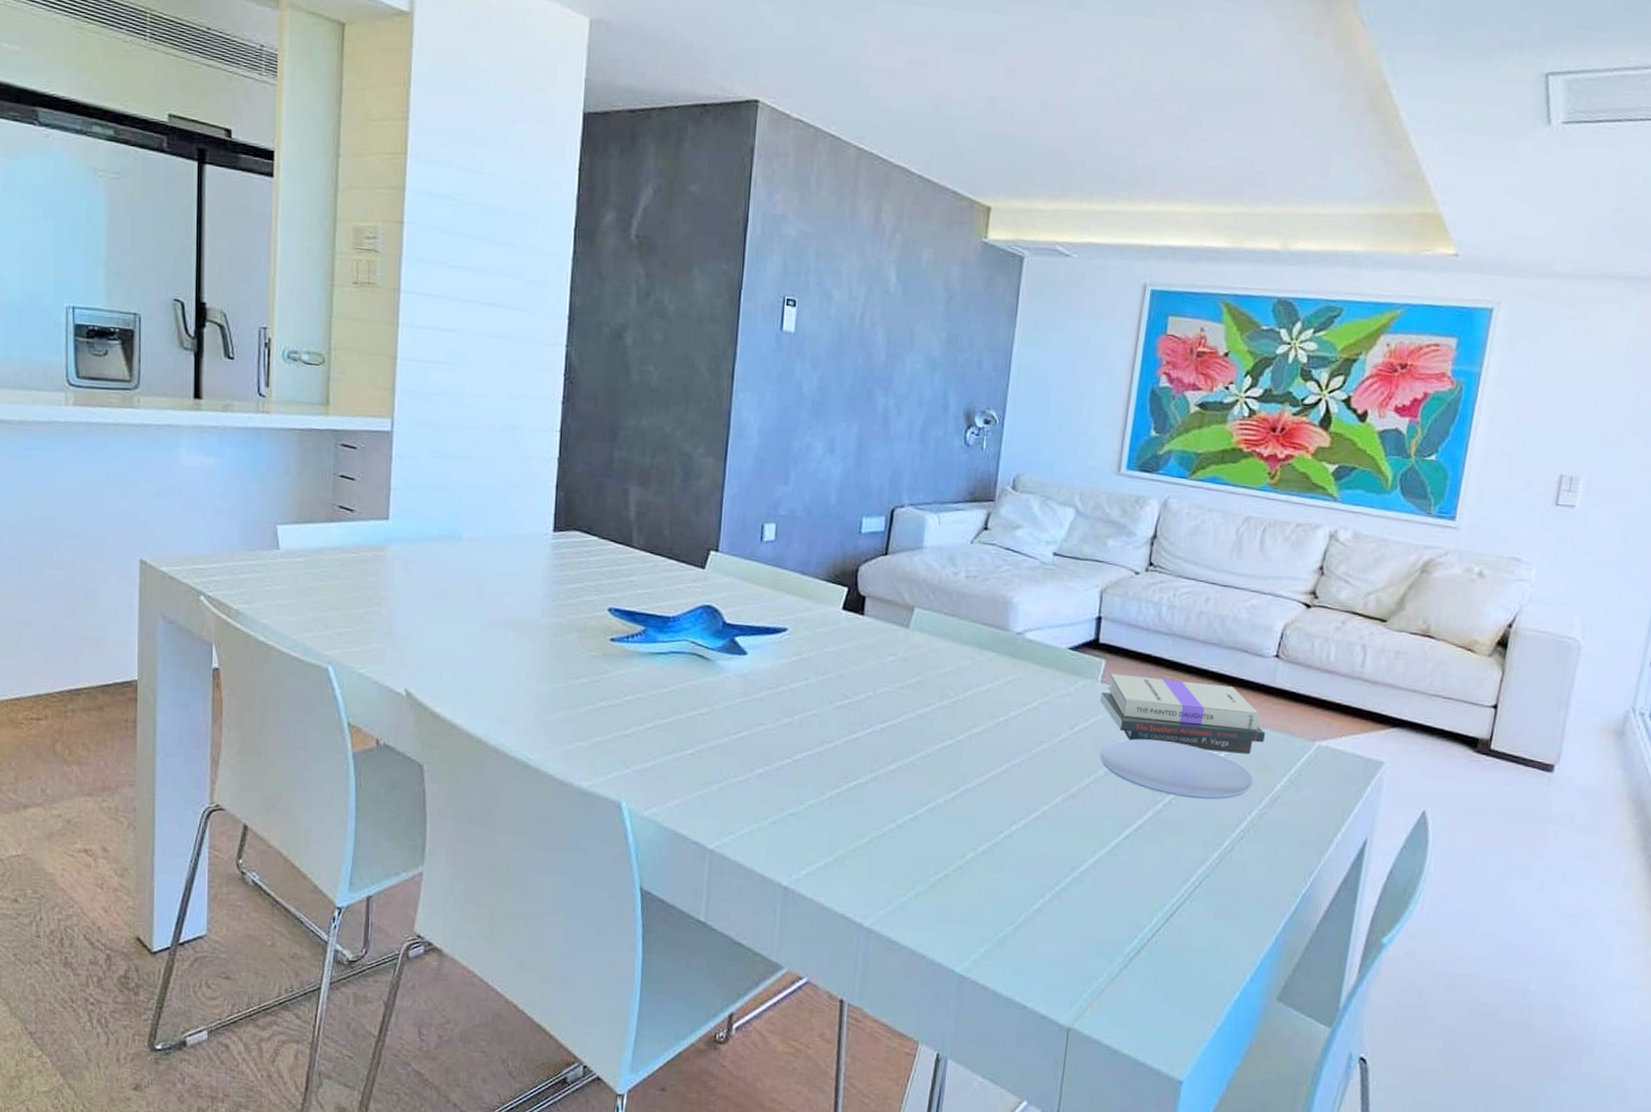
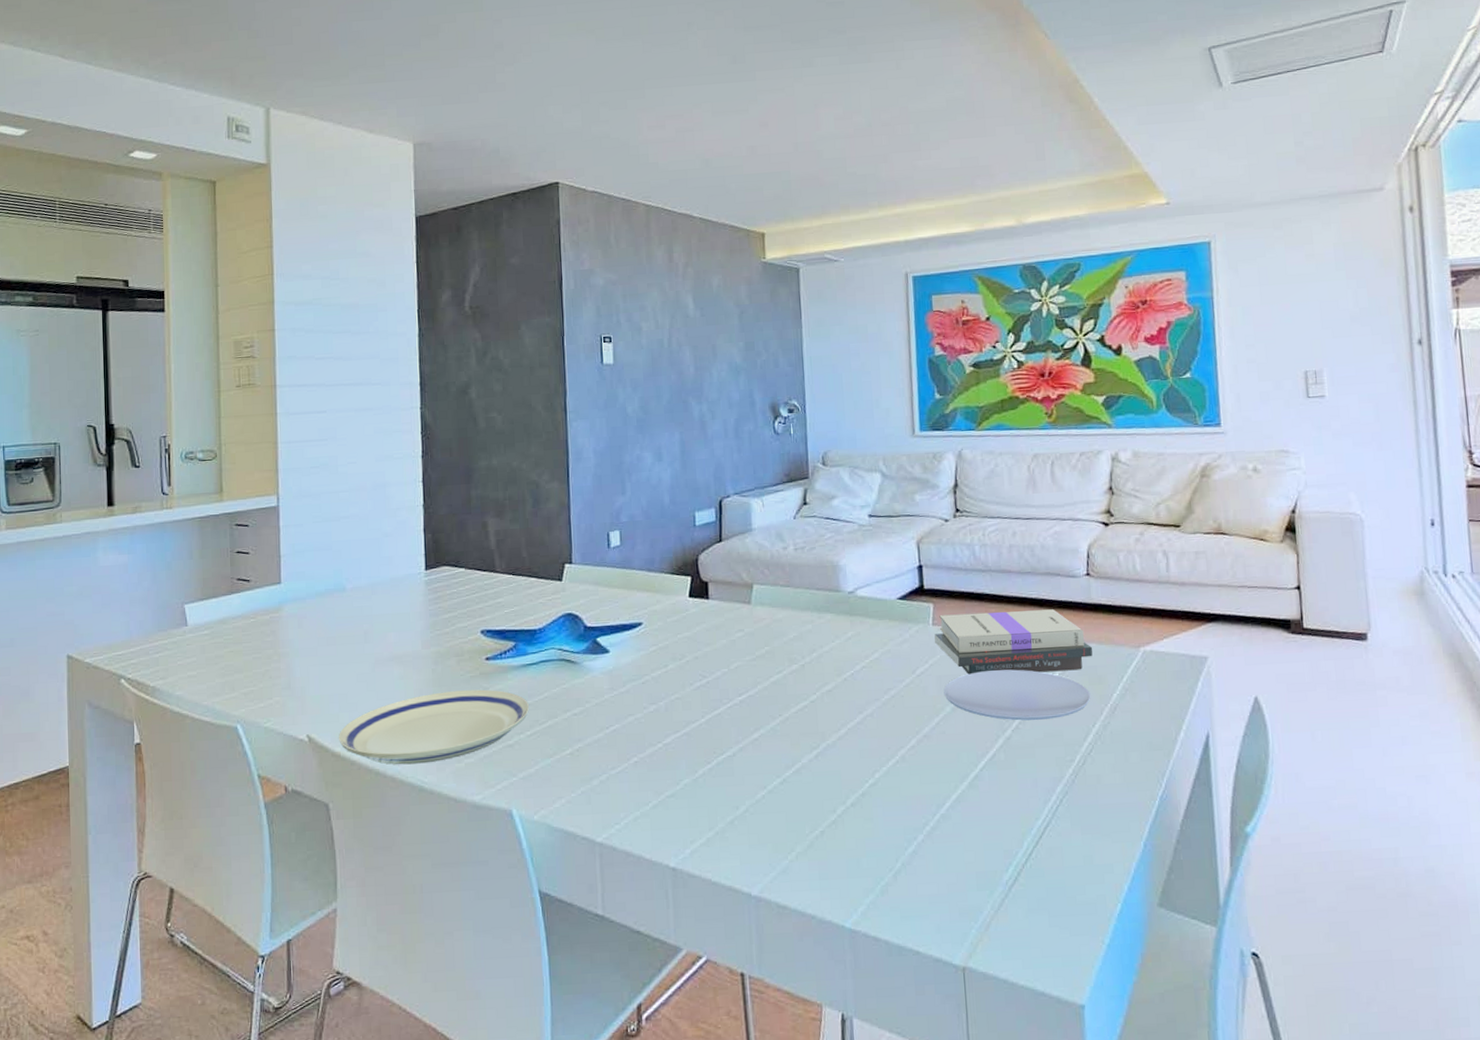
plate: none [440,667,653,740] -> present [339,689,530,765]

